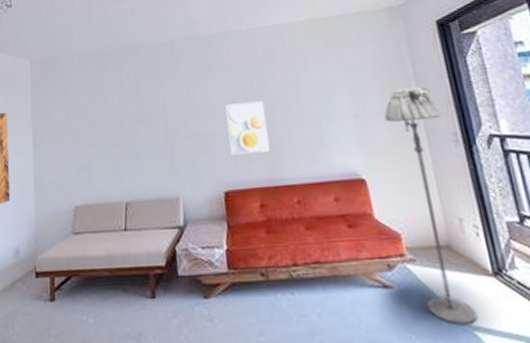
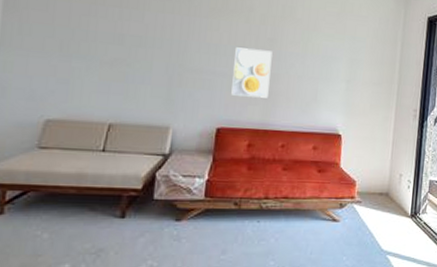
floor lamp: present [384,86,478,326] -> none [360,66,411,251]

